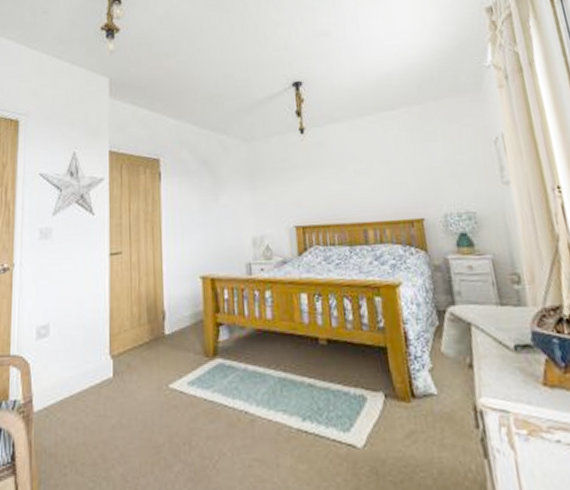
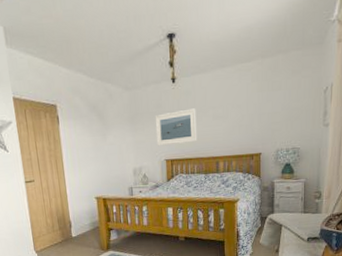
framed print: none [280,162,336,209] -> present [155,108,197,146]

